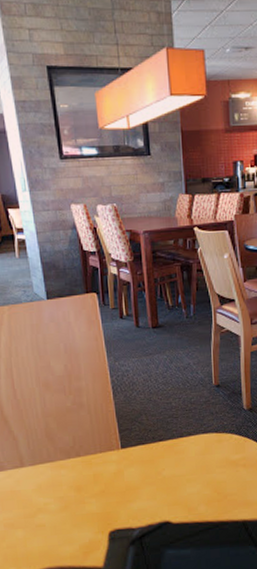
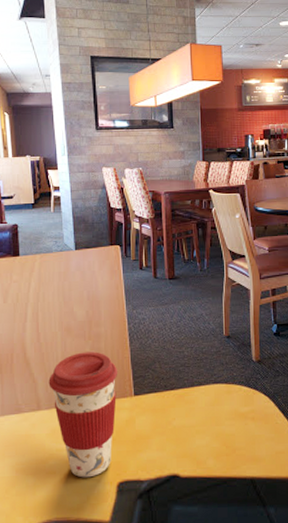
coffee cup: none [30,406,103,529] -> present [48,352,118,478]

